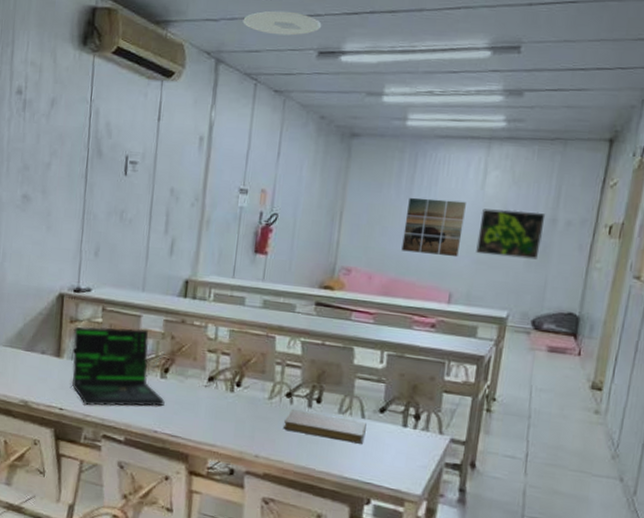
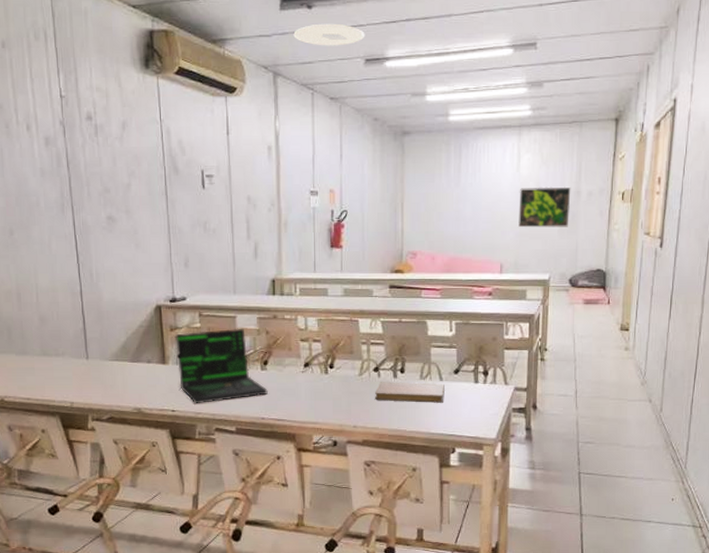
wall art: present [401,197,466,258] -> none [457,183,506,233]

